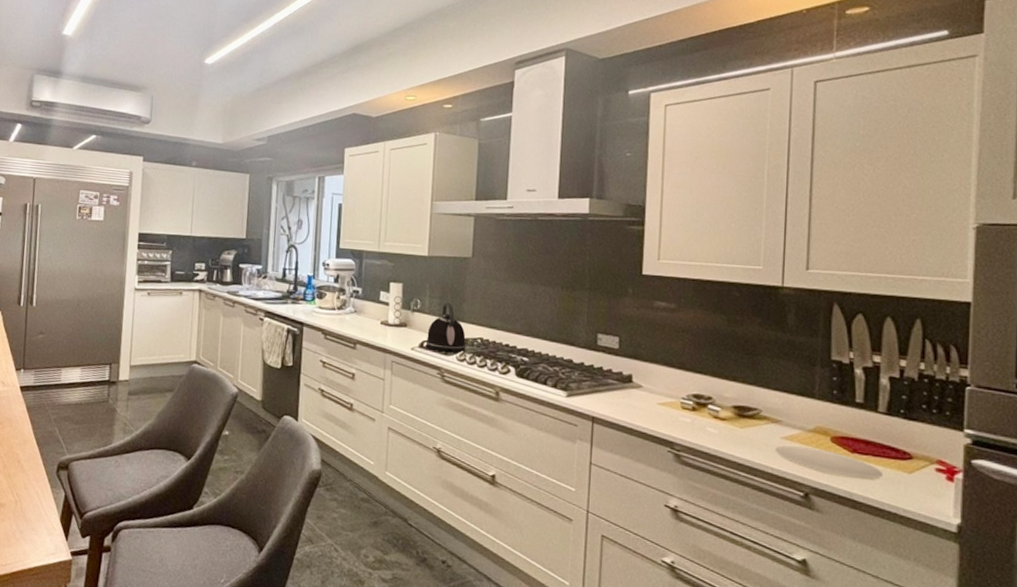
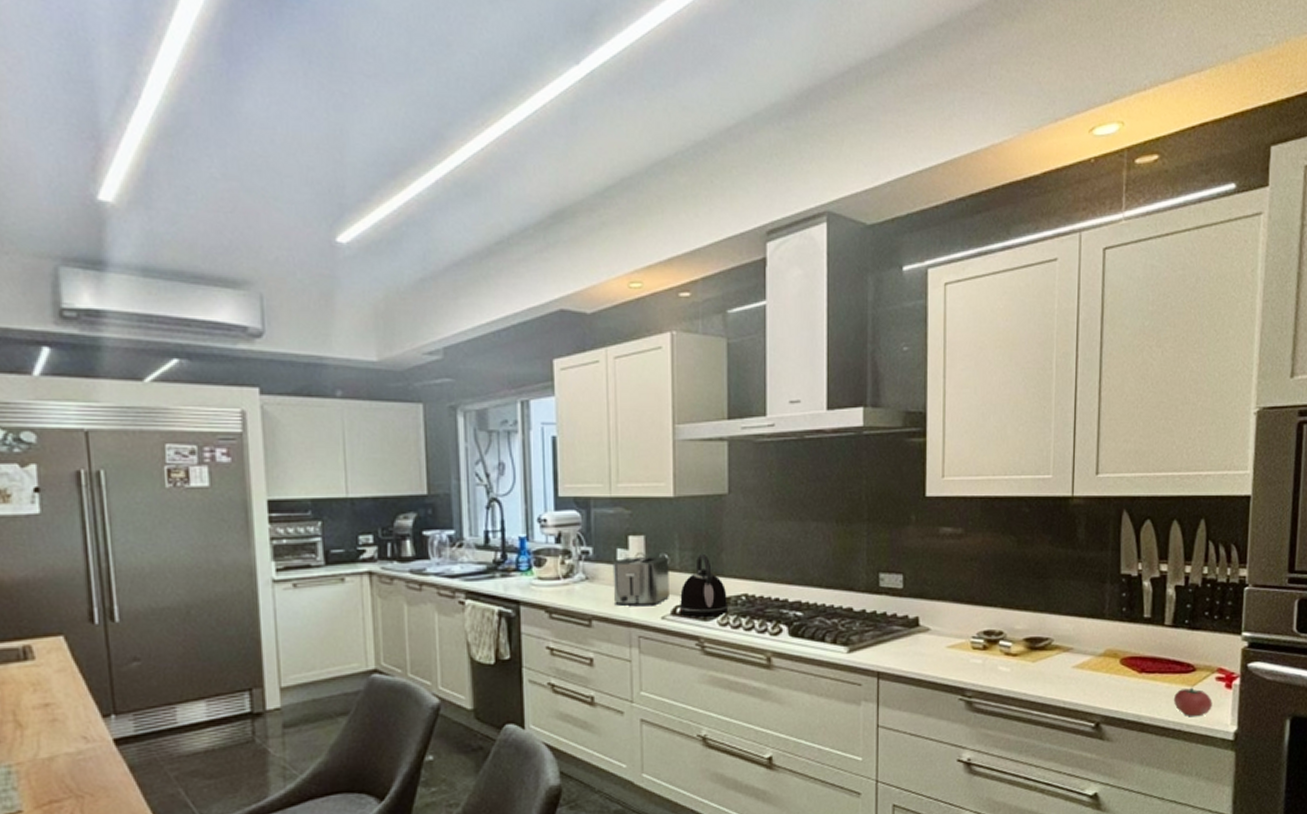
toaster: none [375,298,421,339] -> present [612,556,669,607]
plate: present [775,445,883,481] -> none [1066,673,1168,701]
tomato: none [888,474,932,503] -> present [1173,687,1212,716]

